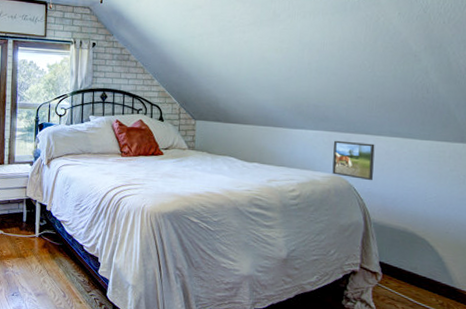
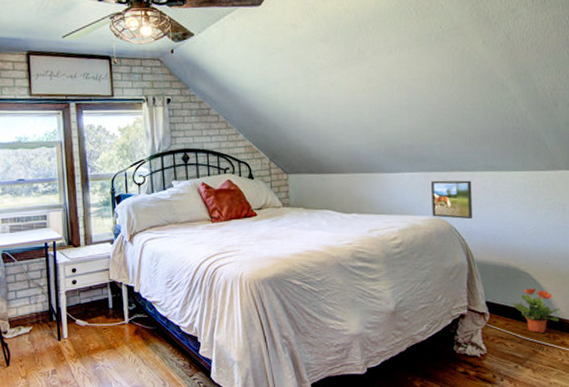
potted plant: none [406,254,457,301] -> present [511,288,560,334]

